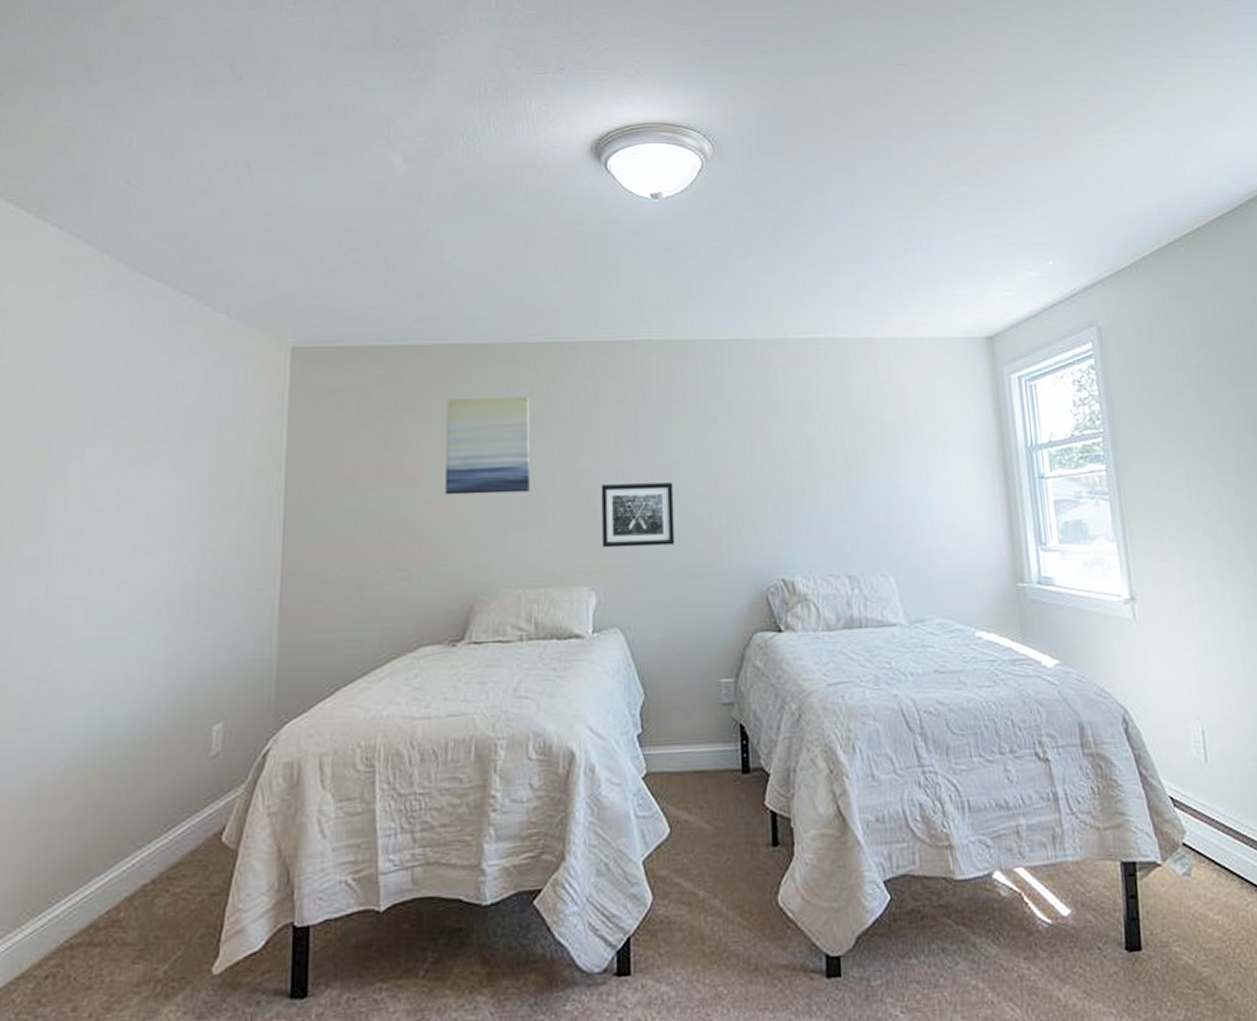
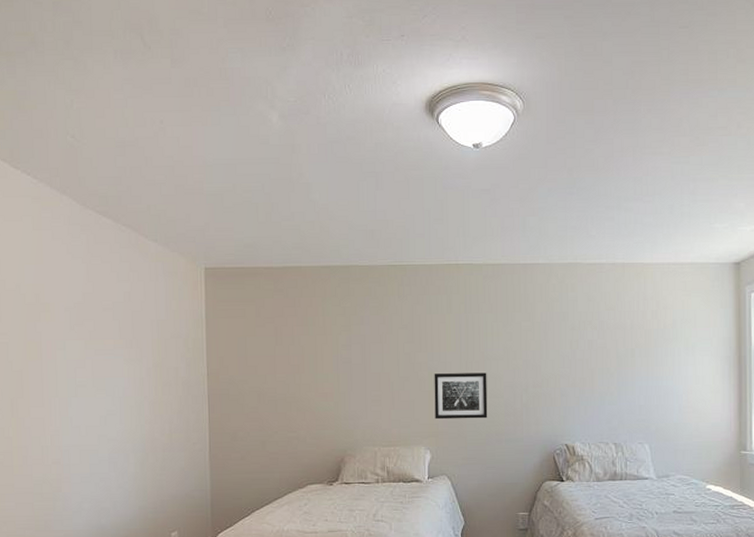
wall art: present [446,397,531,495] -> none [319,307,382,379]

